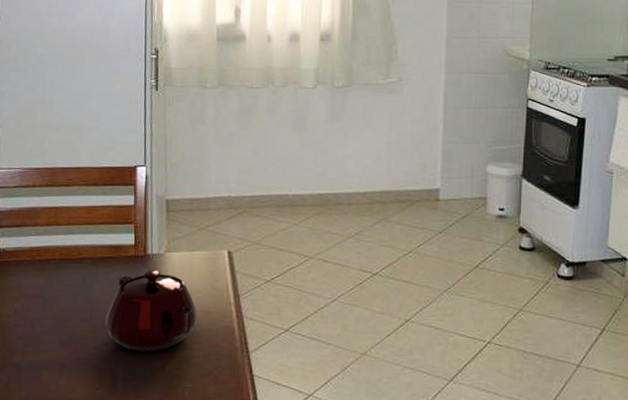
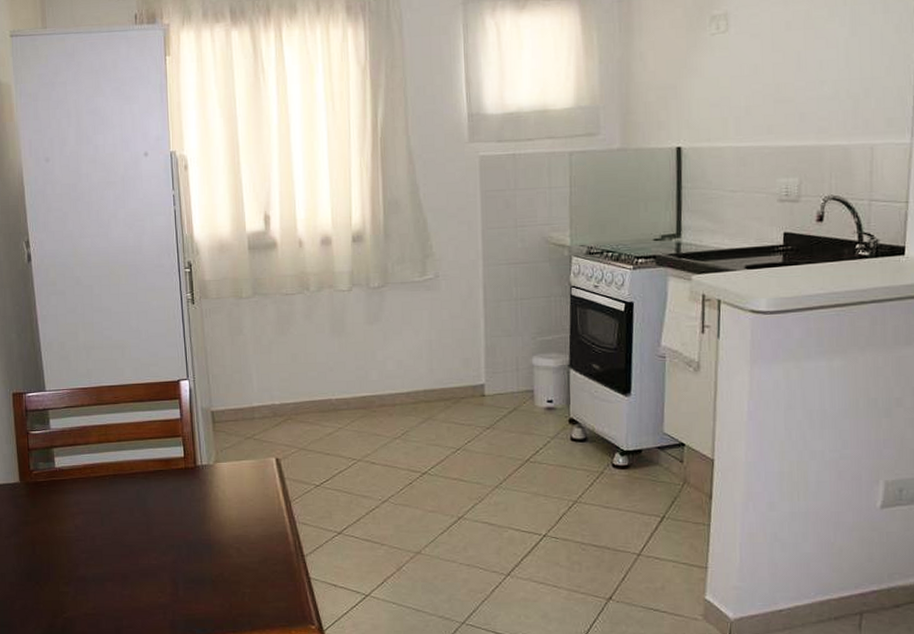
teapot: present [105,270,198,353] -> none [162,481,251,561]

